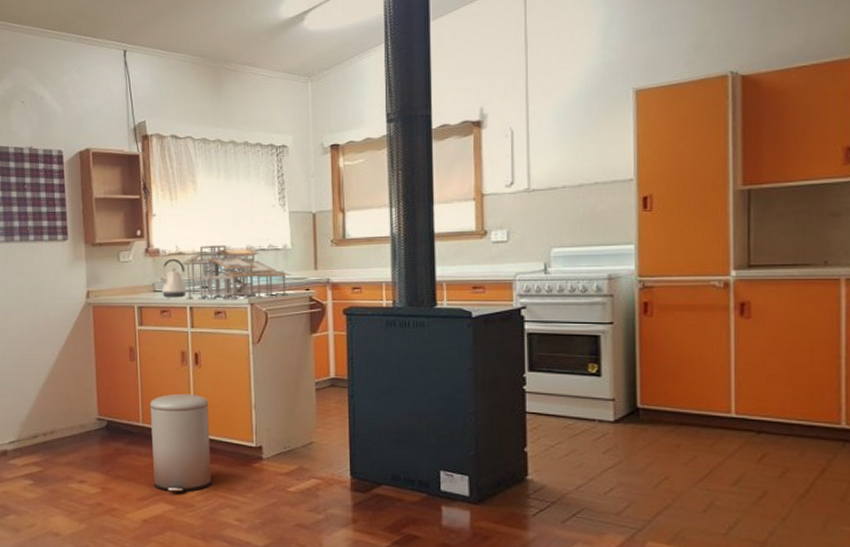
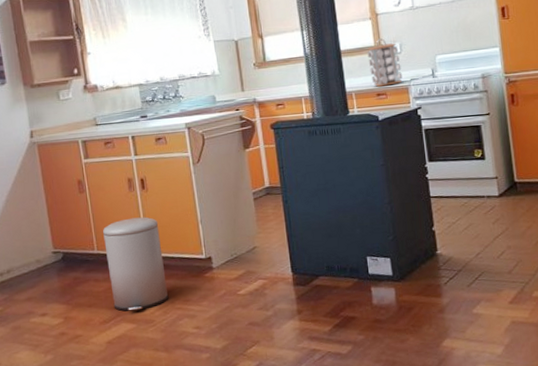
kettle: present [159,258,188,298] -> none [99,92,128,130]
dish rack: present [182,245,291,301] -> none [120,76,222,130]
spice rack: none [466,223,506,278] -> present [367,38,403,87]

